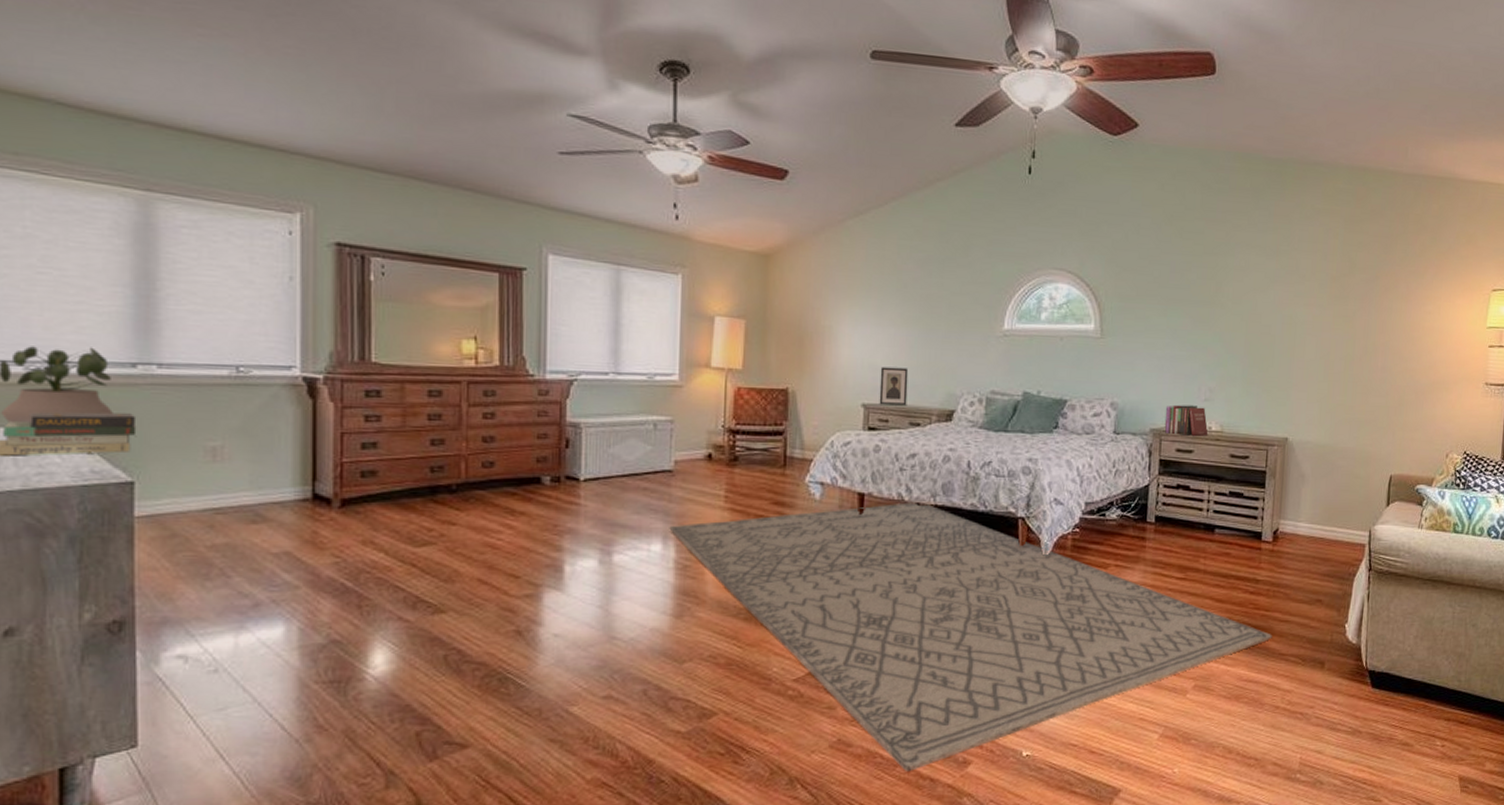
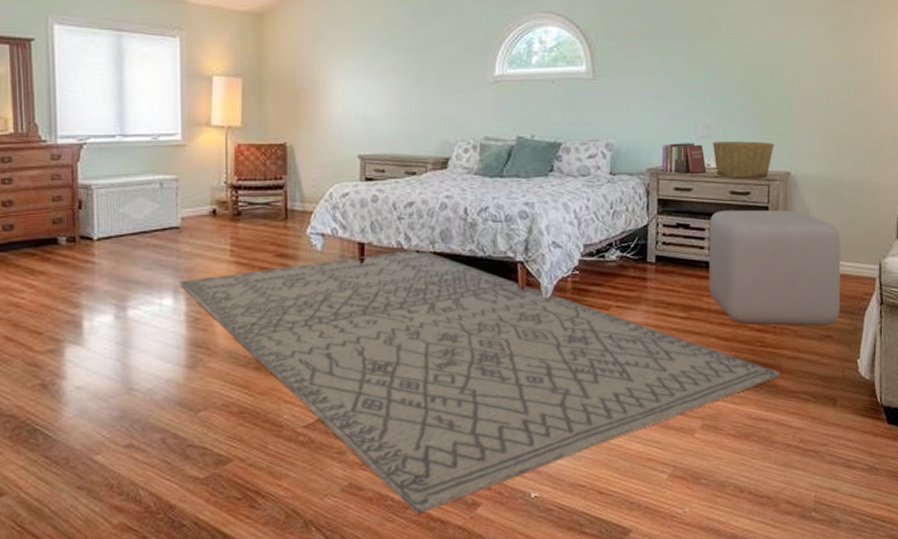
picture frame: present [879,366,909,406] -> none [375,118,402,156]
pouf: none [1206,473,1334,590] -> present [708,209,841,327]
basket: none [1214,405,1274,444] -> present [712,141,775,179]

